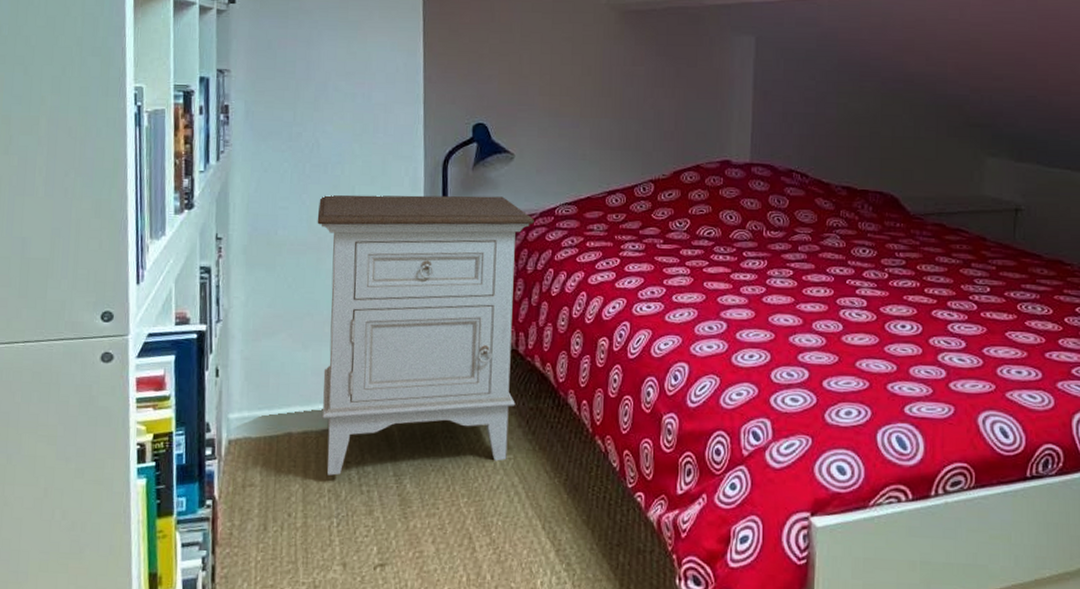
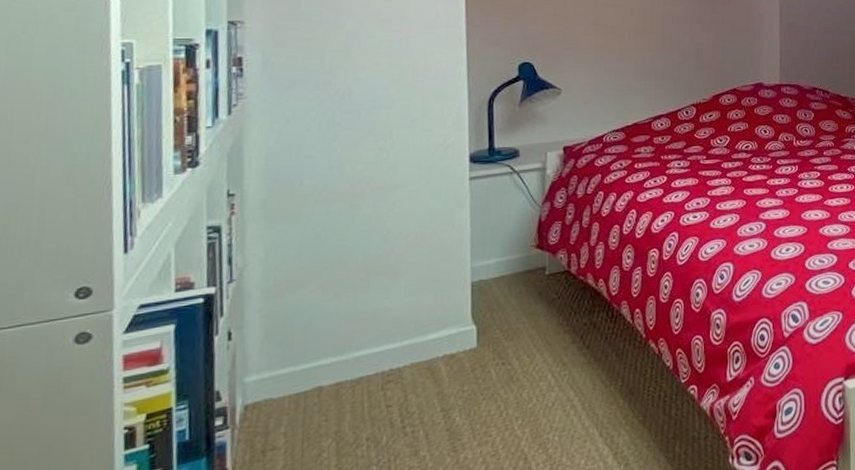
nightstand: present [317,194,534,476] -> none [349,129,583,423]

